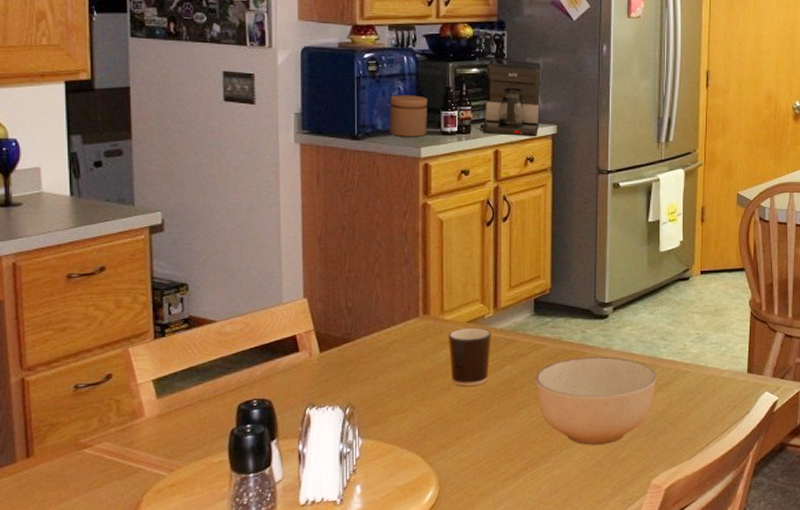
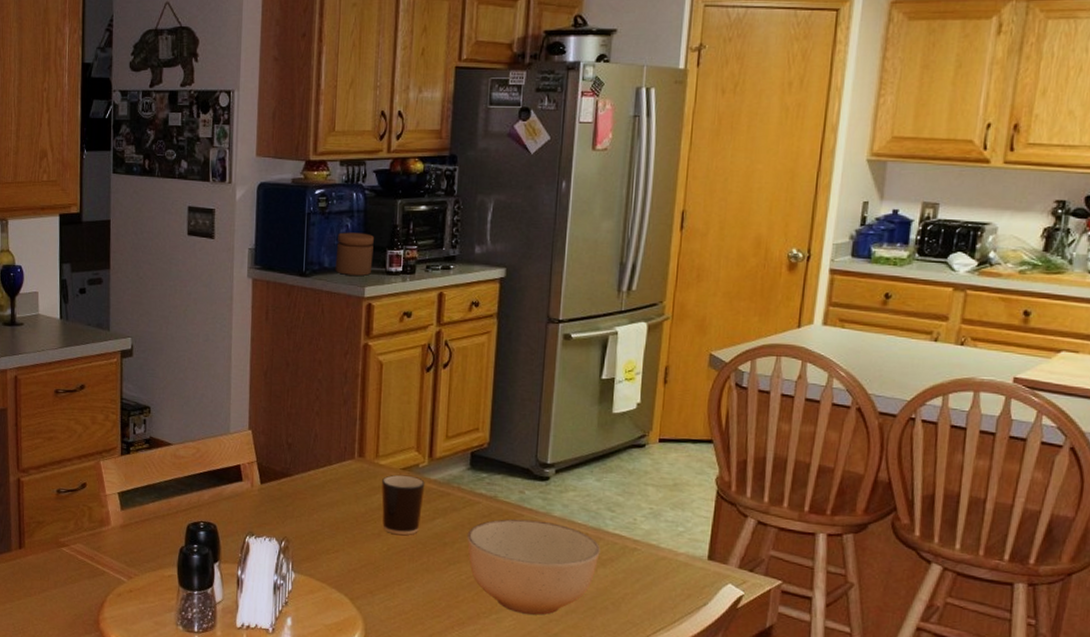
coffee maker: present [482,59,542,137] -> none [427,195,494,280]

